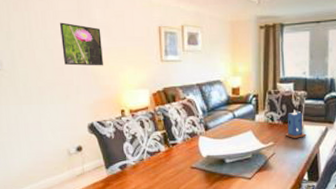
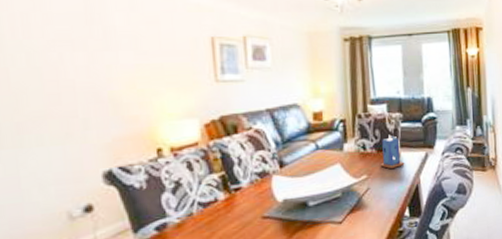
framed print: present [60,22,103,66] -> none [54,29,128,90]

